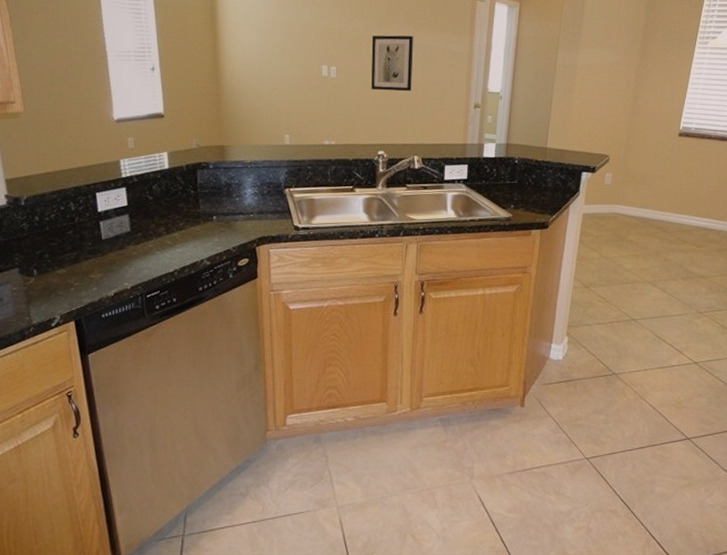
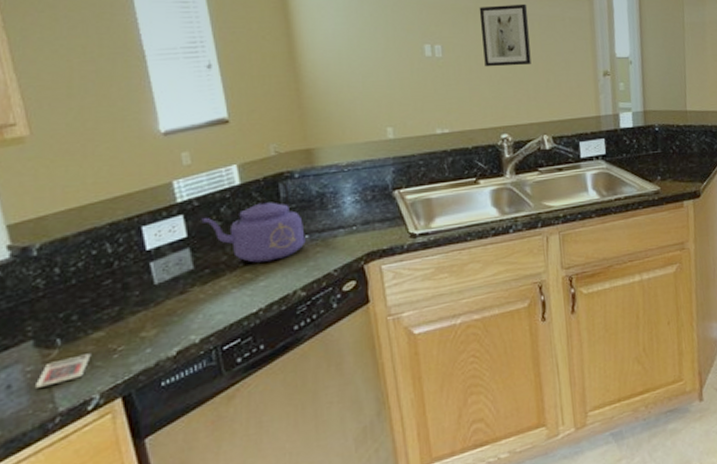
graded trading card: none [19,284,56,304] -> present [36,353,91,388]
kettle: none [138,166,214,233] -> present [201,178,306,263]

